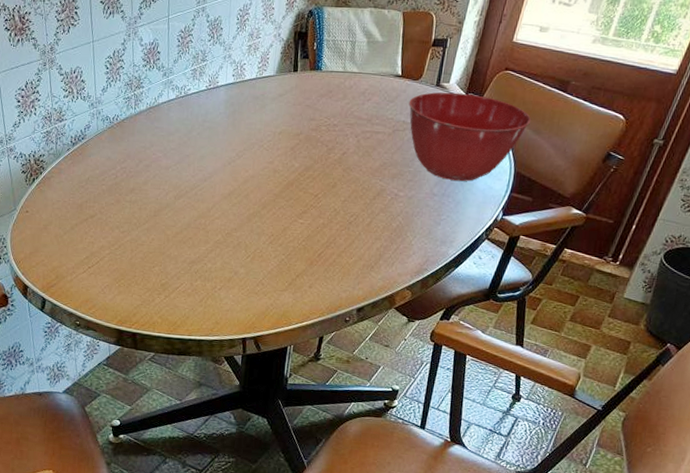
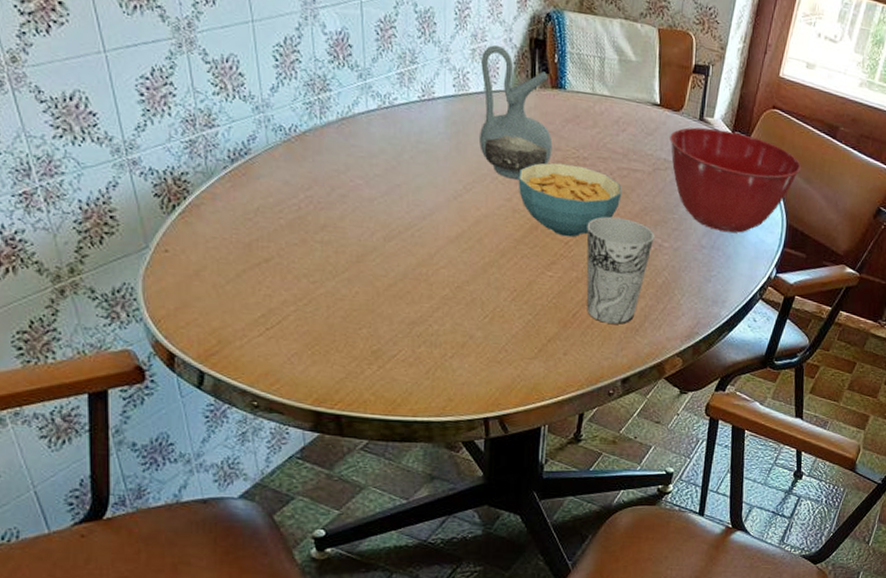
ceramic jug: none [250,40,309,146] -> present [480,44,553,180]
cereal bowl: none [279,130,365,191] -> present [518,162,622,237]
cup: none [330,172,392,262] -> present [586,216,655,324]

